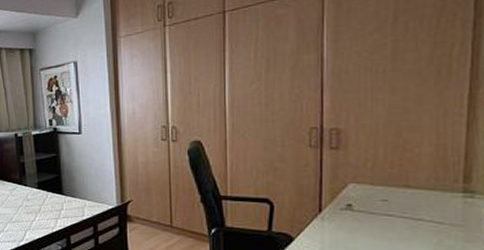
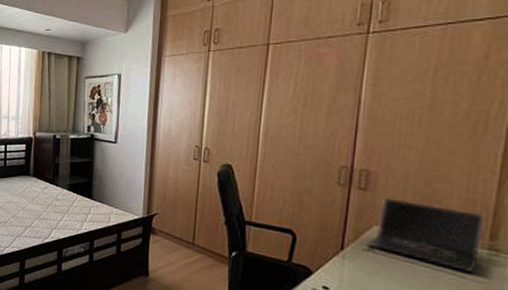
laptop computer: none [343,153,457,217] -> present [366,197,485,273]

